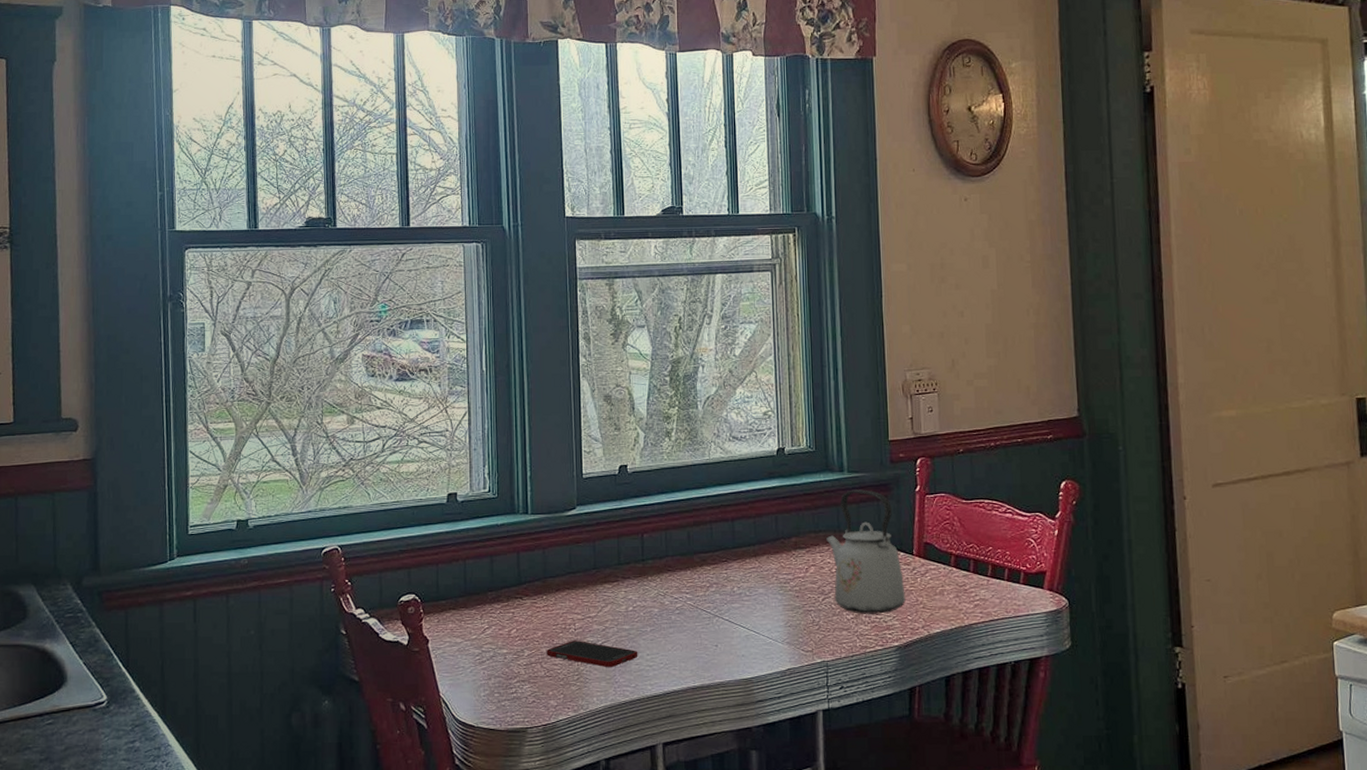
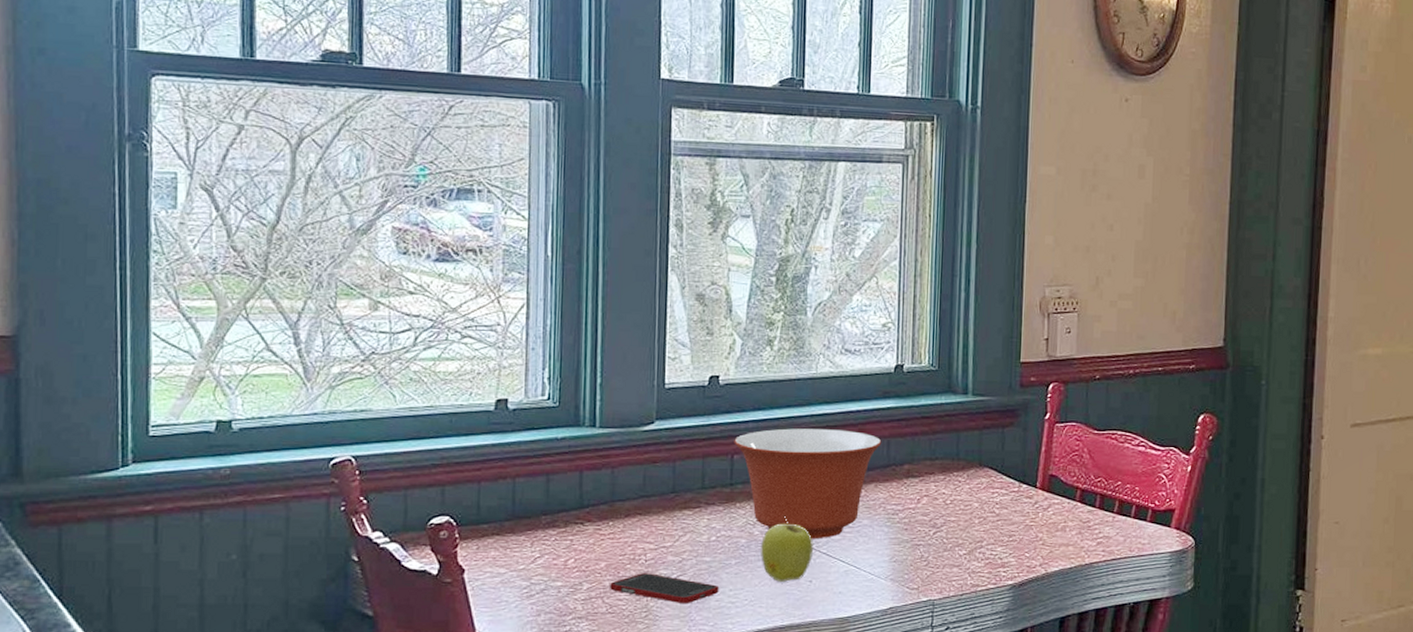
mixing bowl: none [643,508,770,608] -> present [734,428,882,539]
apple: none [672,586,717,647] -> present [761,515,813,582]
kettle: present [825,489,906,614] -> none [942,414,1025,550]

